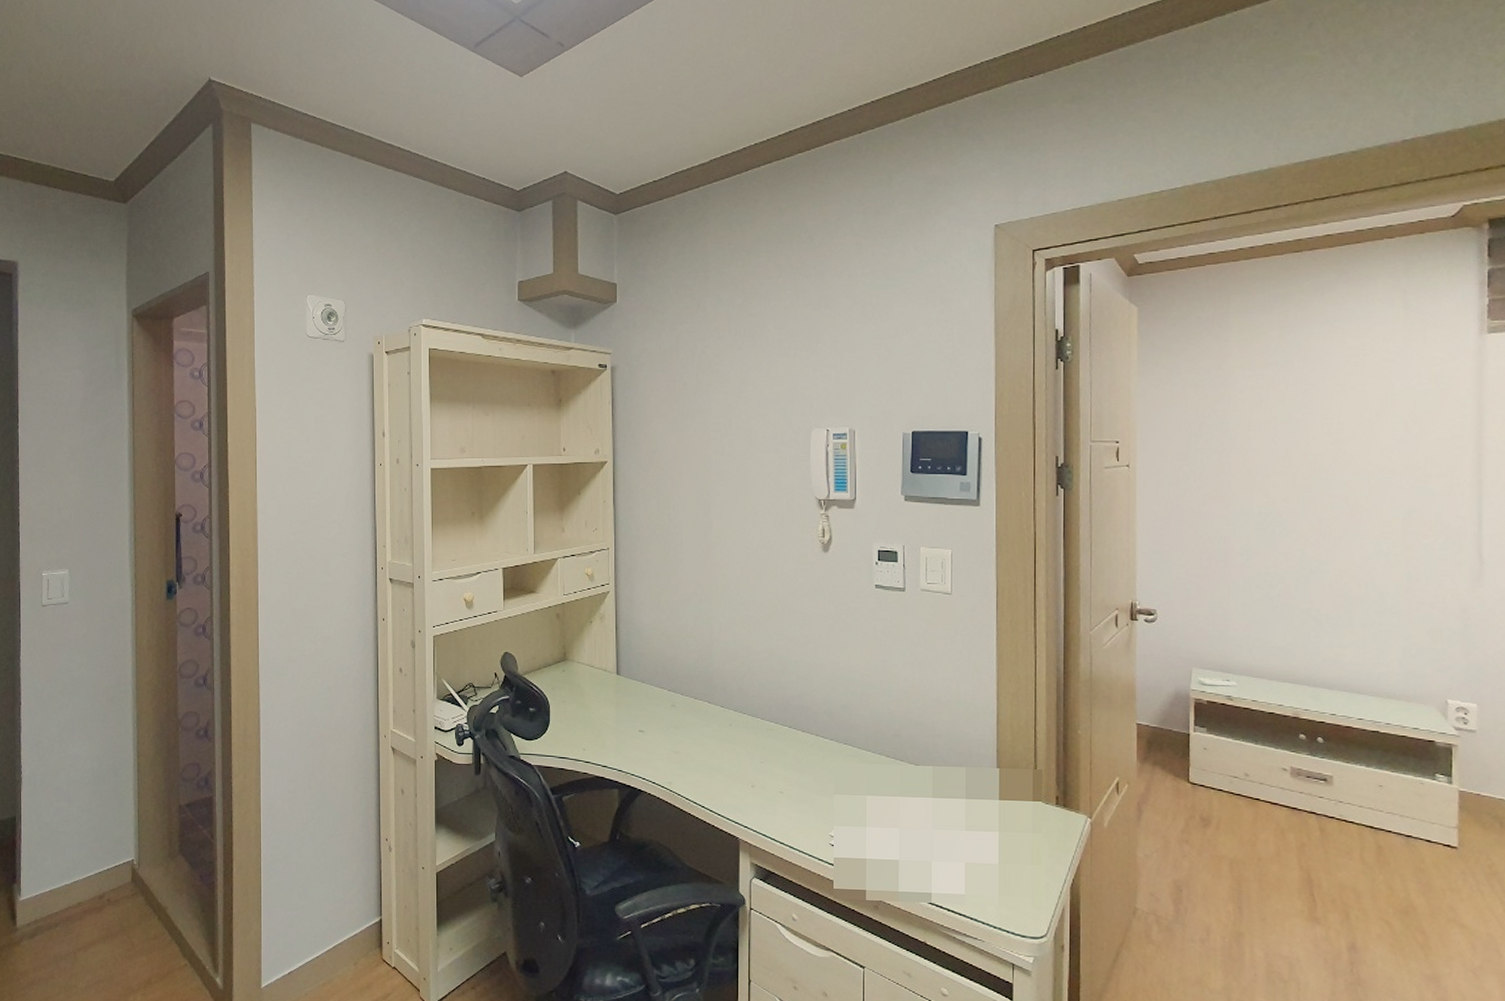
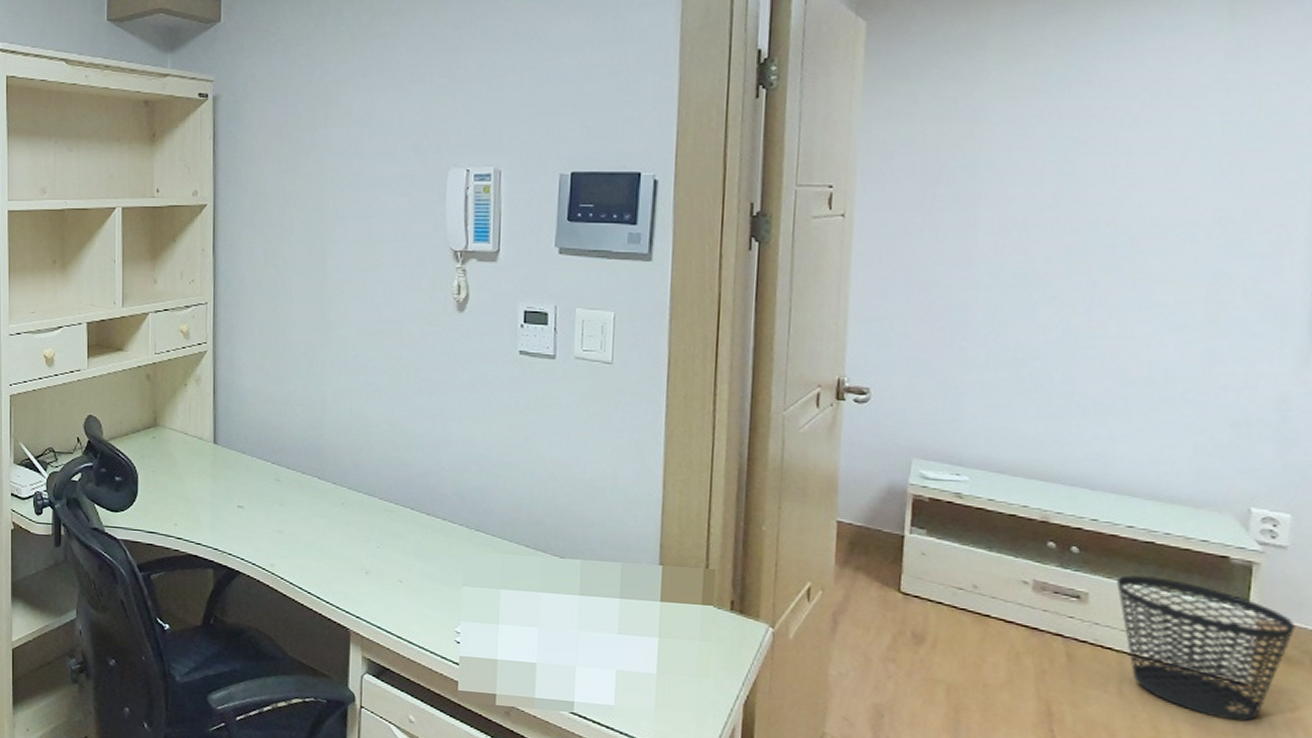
wastebasket: none [1353,760,1487,878] -> present [1117,575,1296,722]

